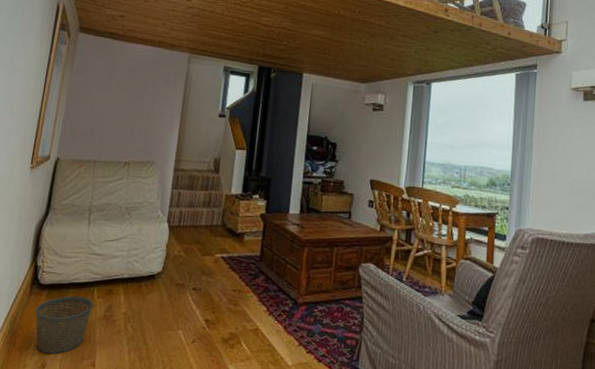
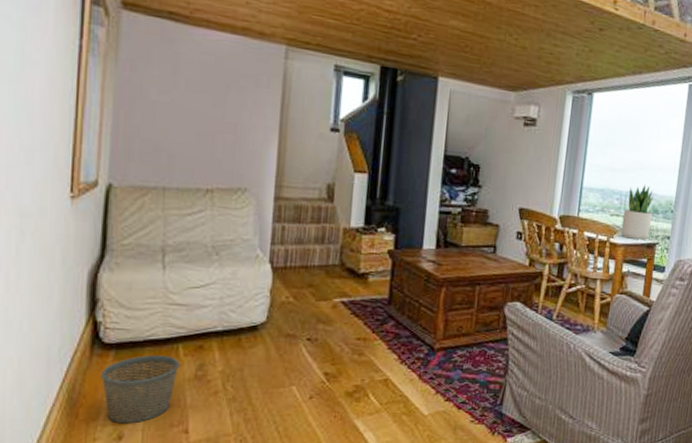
planter: none [462,160,491,211] -> present [621,185,654,241]

